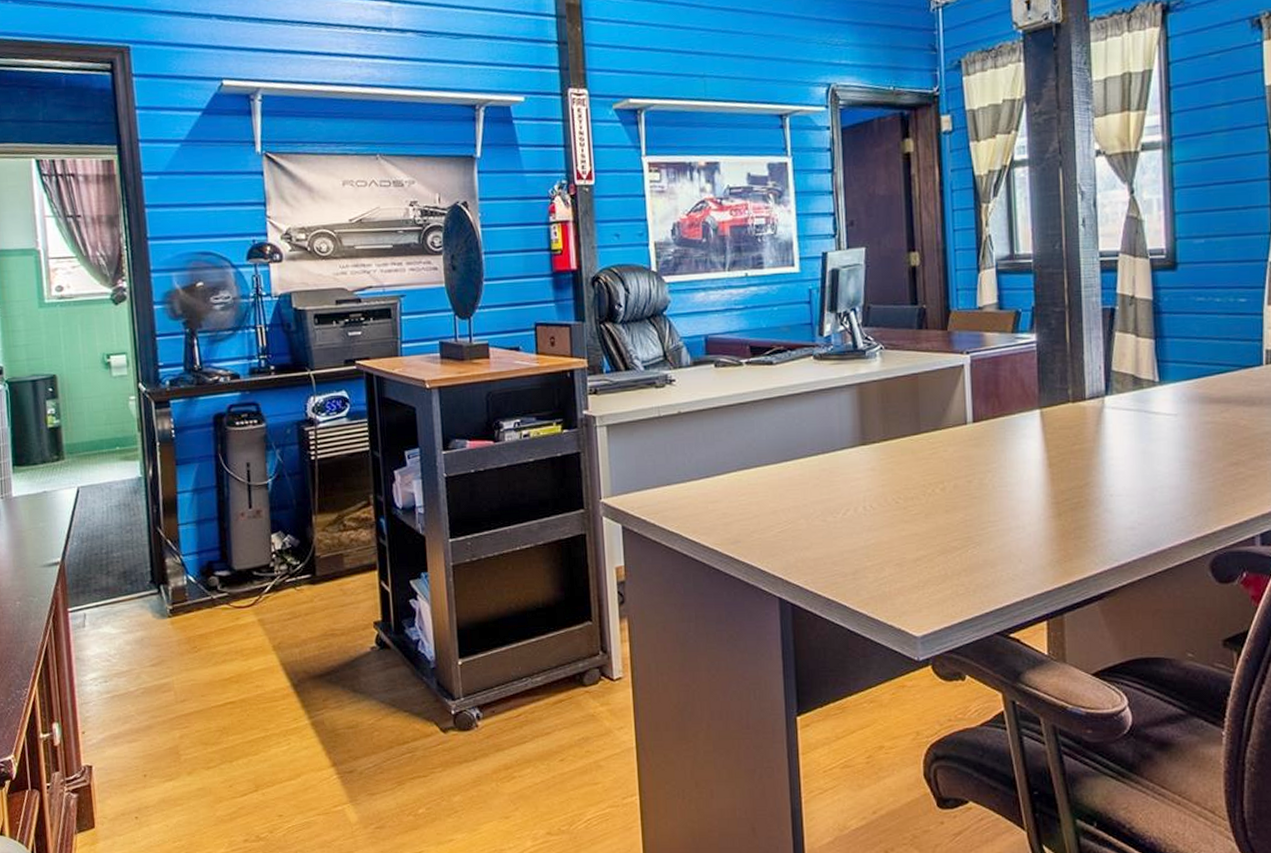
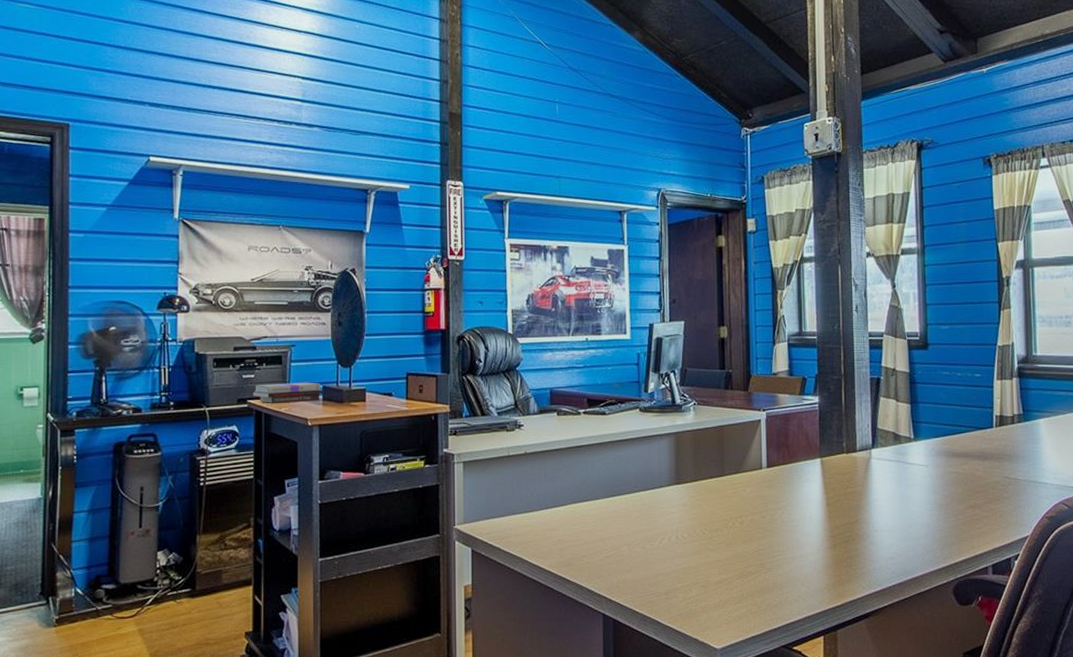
books: none [361,338,442,365] -> present [252,382,324,404]

